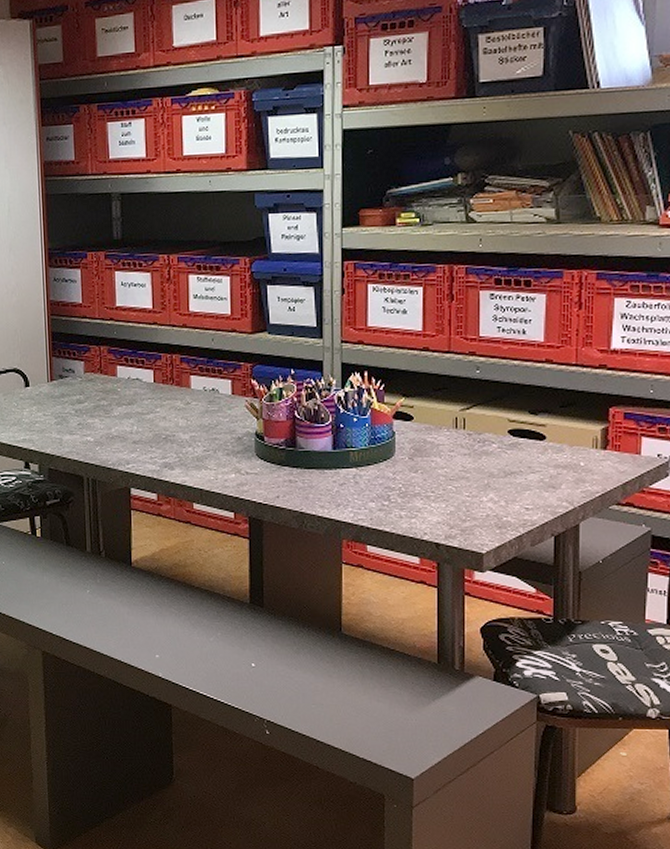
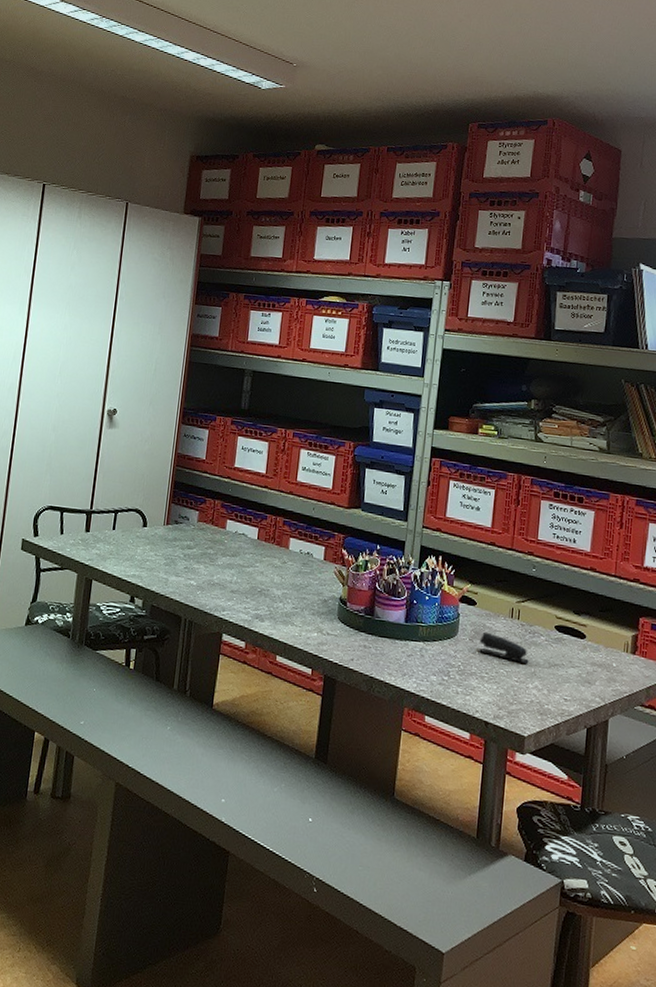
stapler: none [420,447,481,476] -> present [478,631,529,664]

